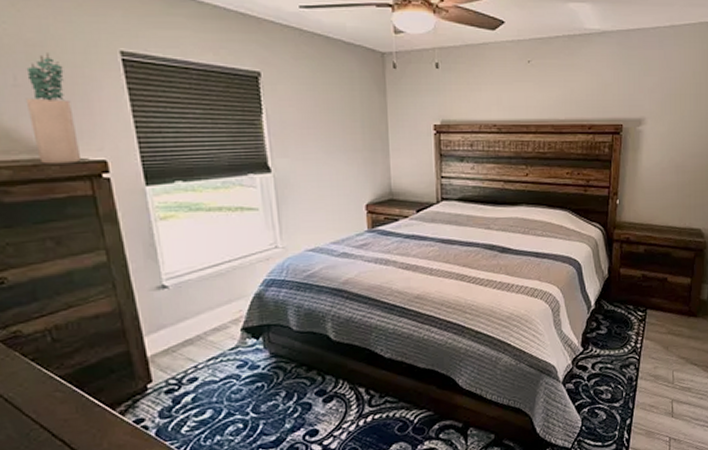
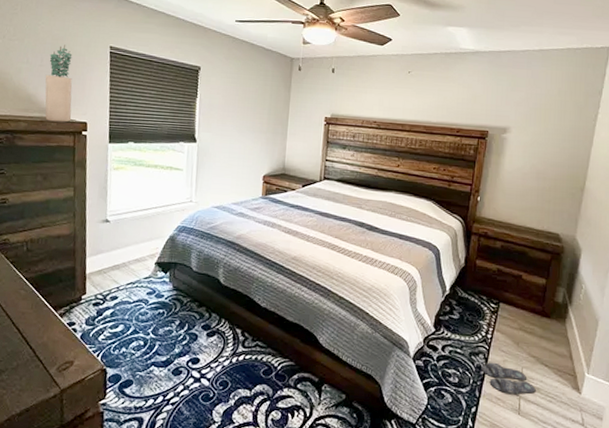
slippers: none [633,371,687,400] -> present [481,362,536,395]

